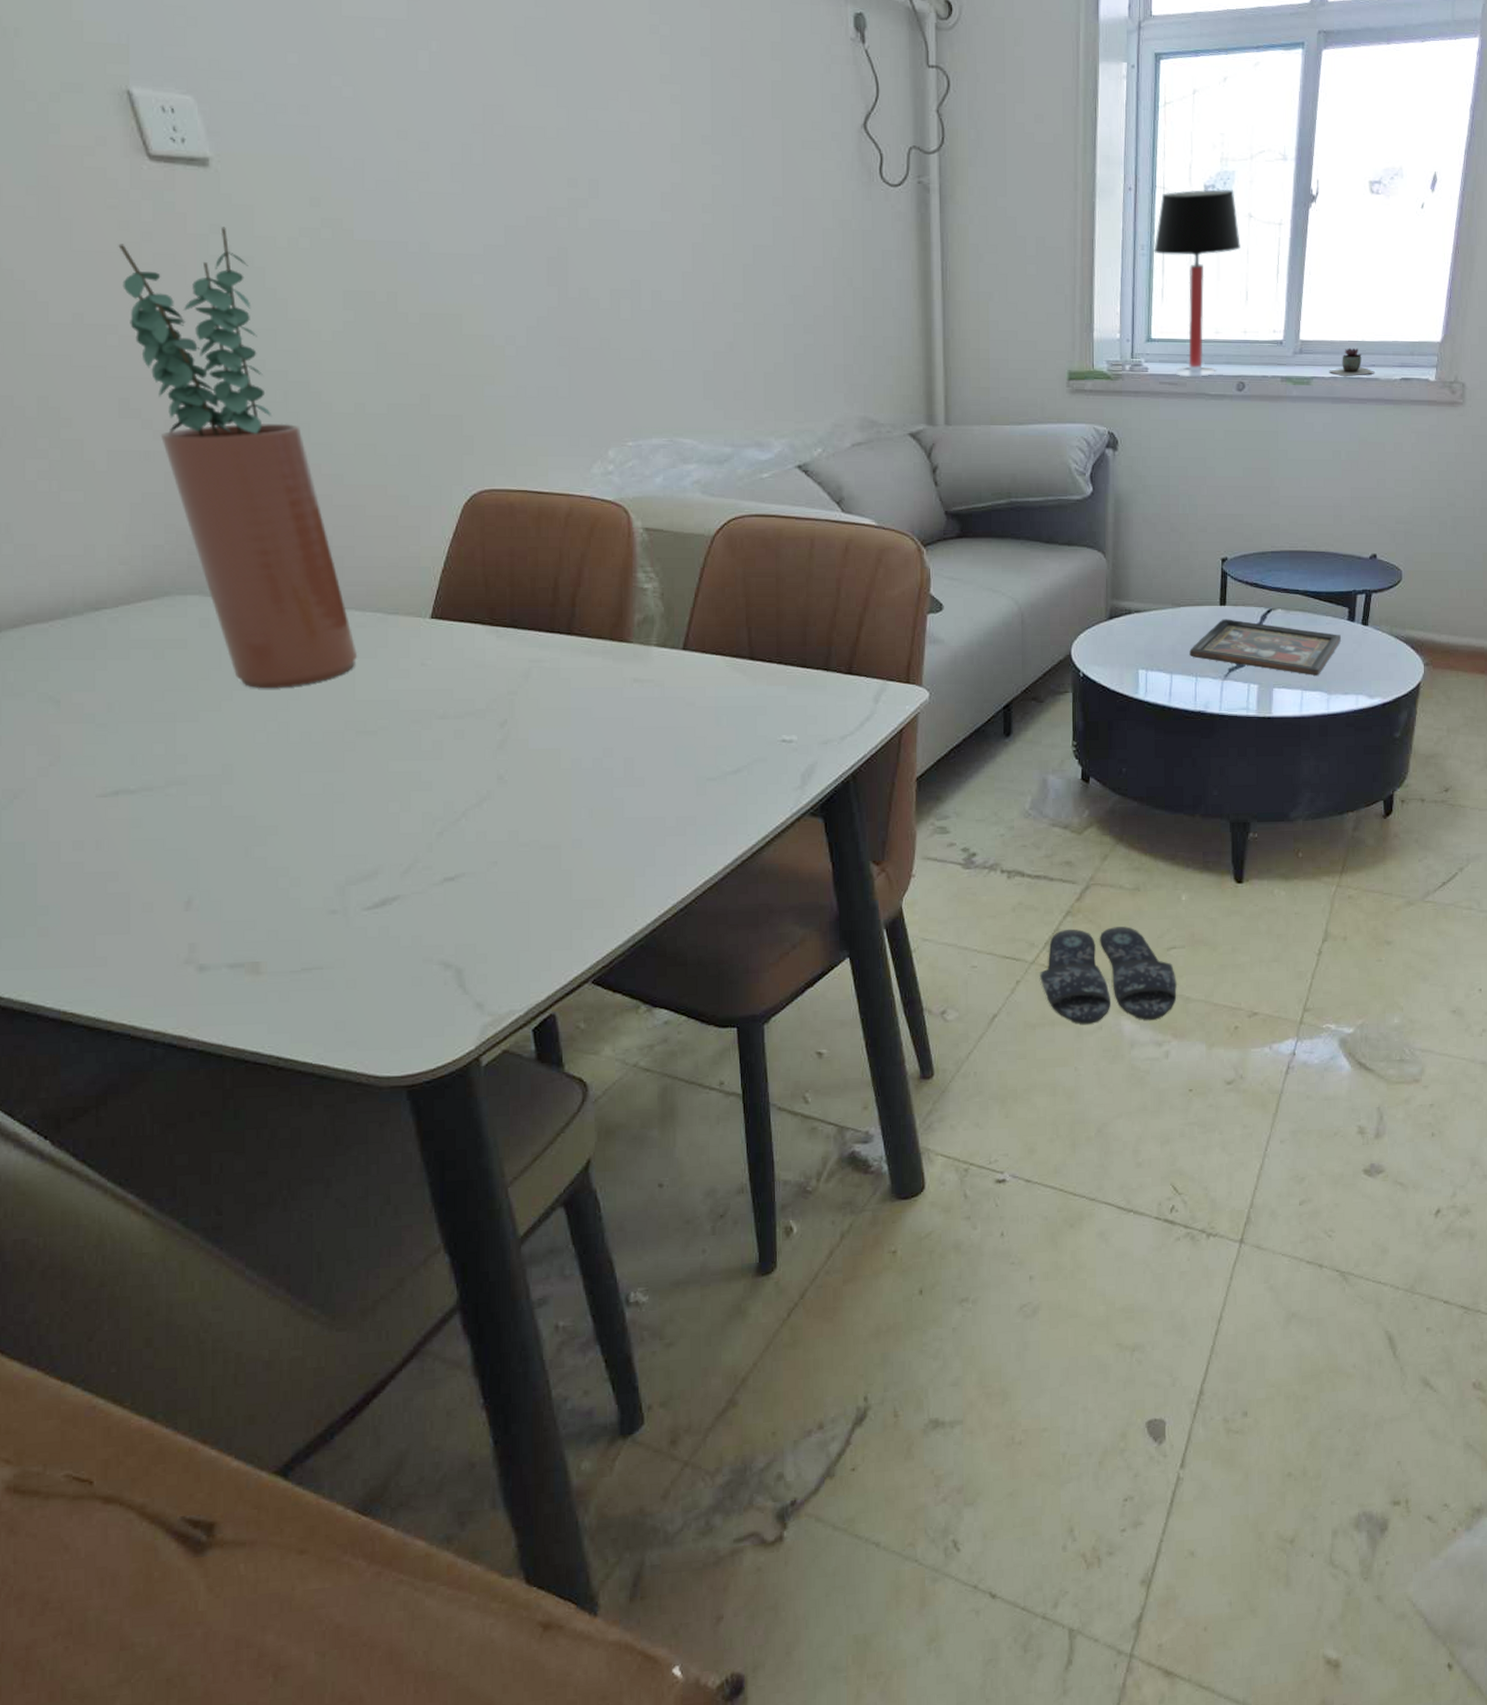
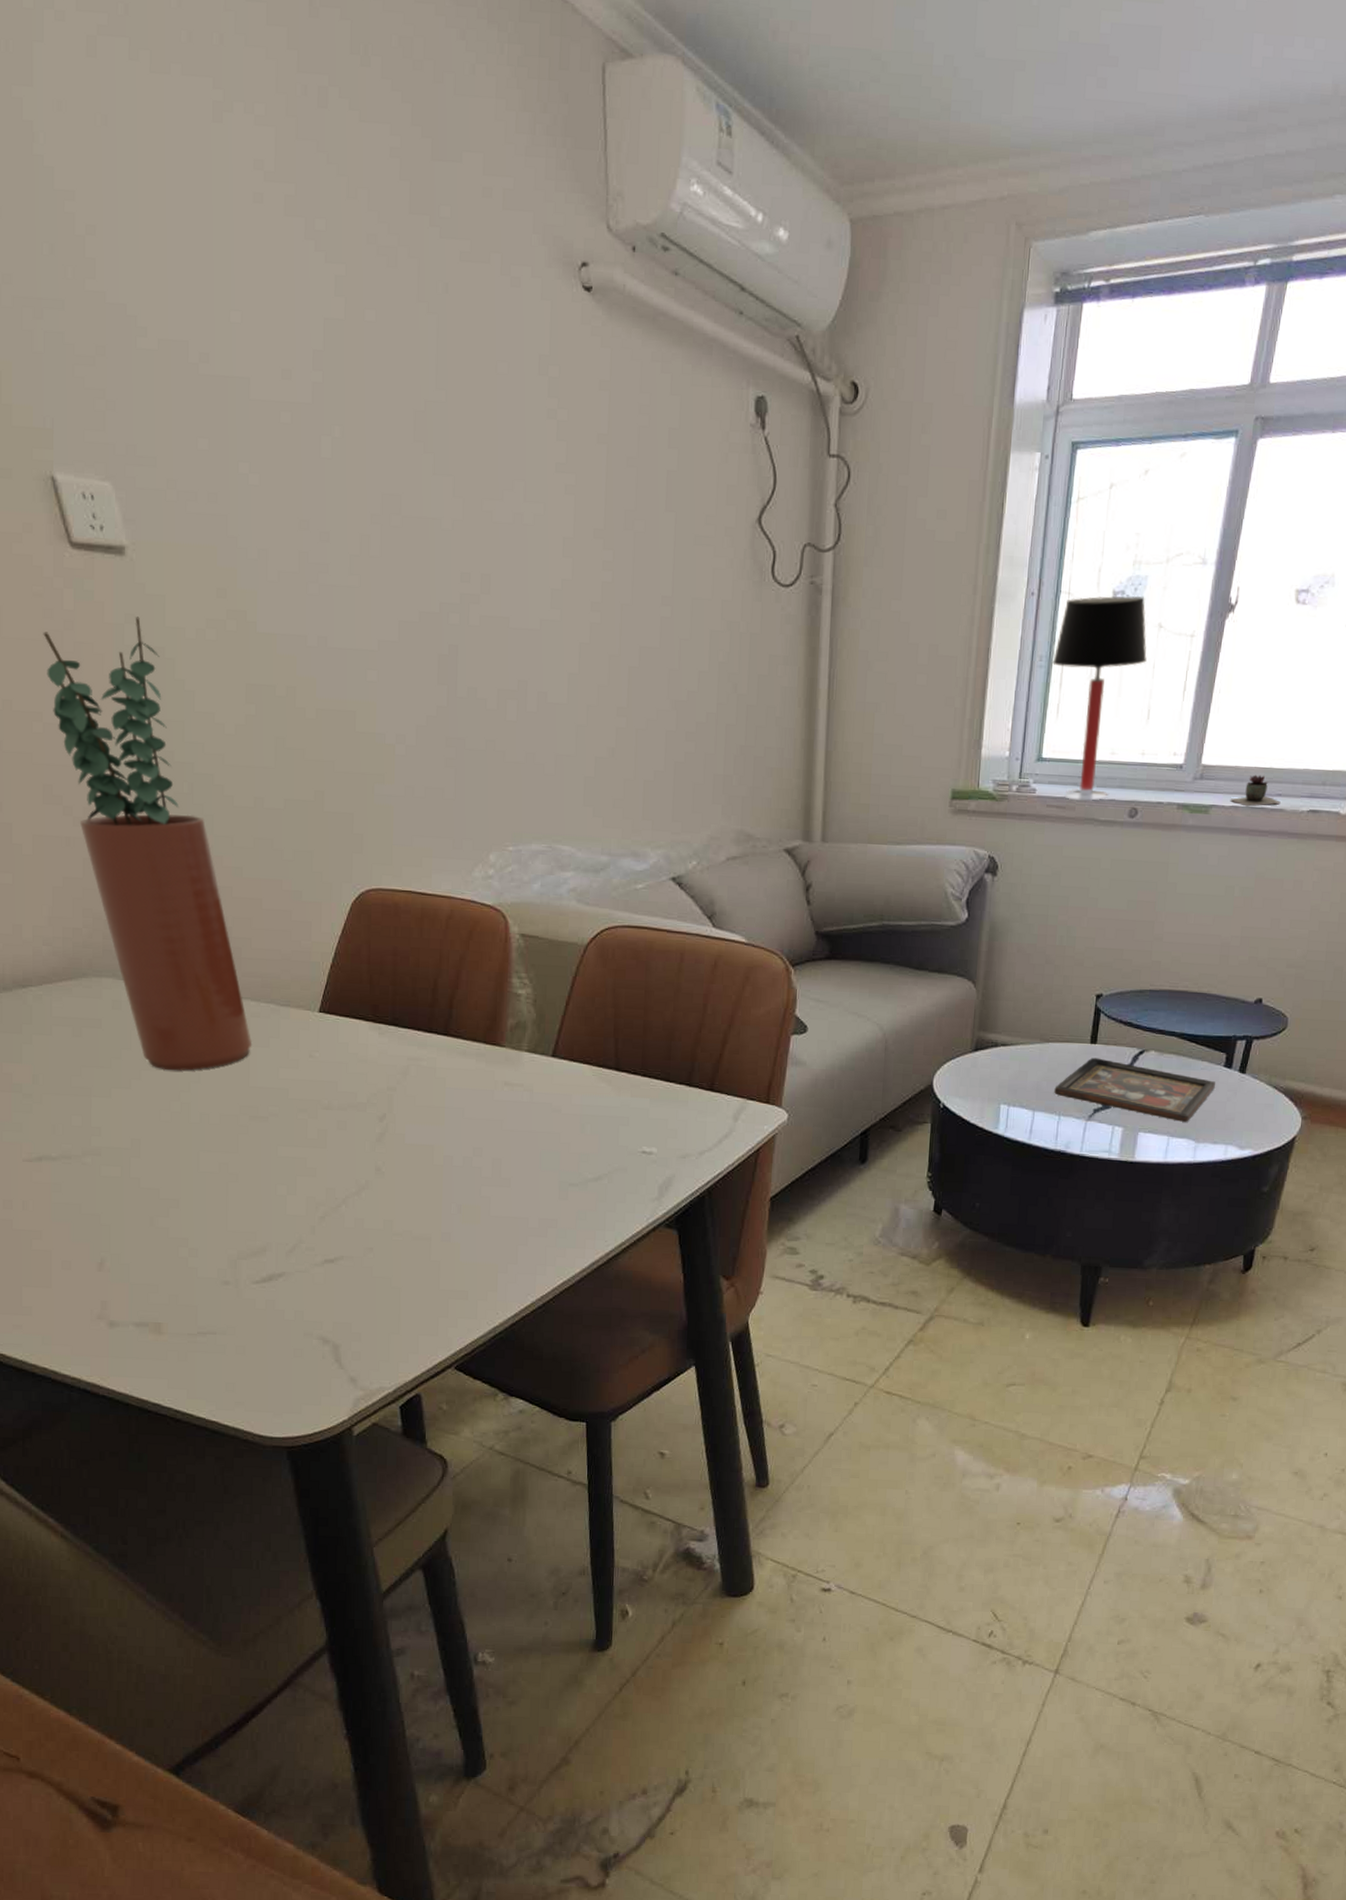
slippers: present [1040,926,1177,1024] -> none [878,1357,1013,1452]

